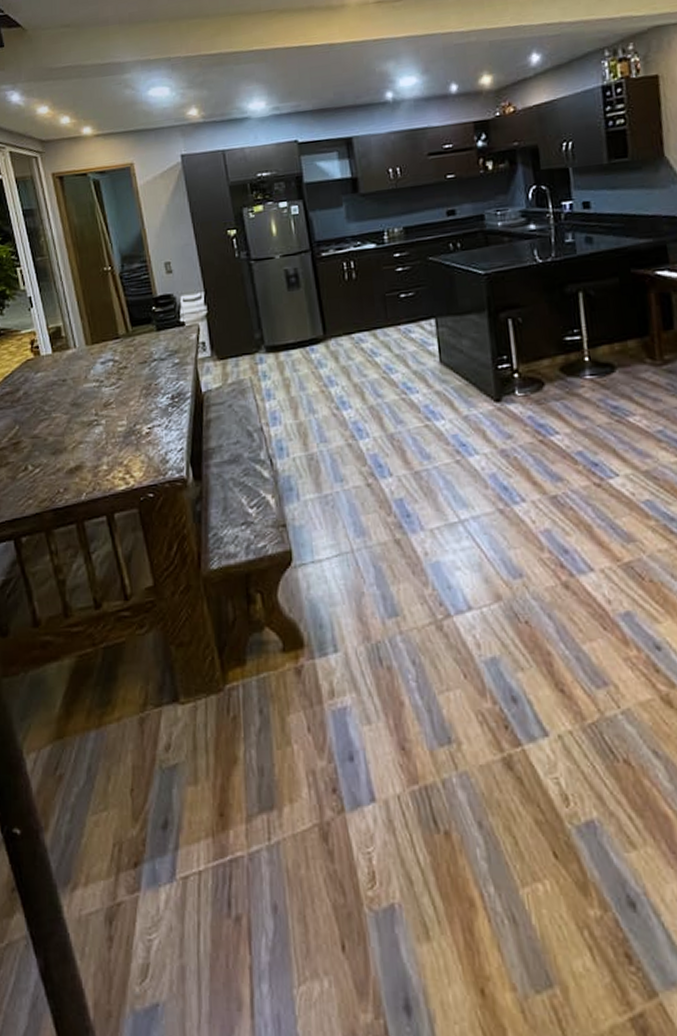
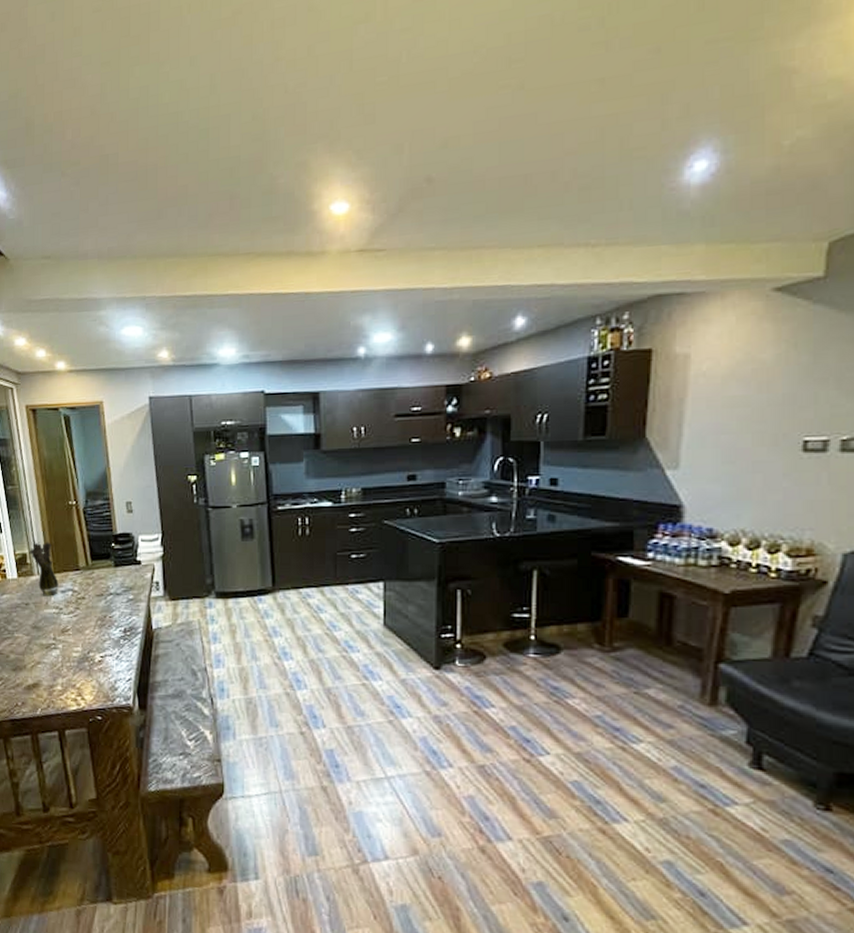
vase: none [63,312,98,370] -> present [29,540,59,596]

